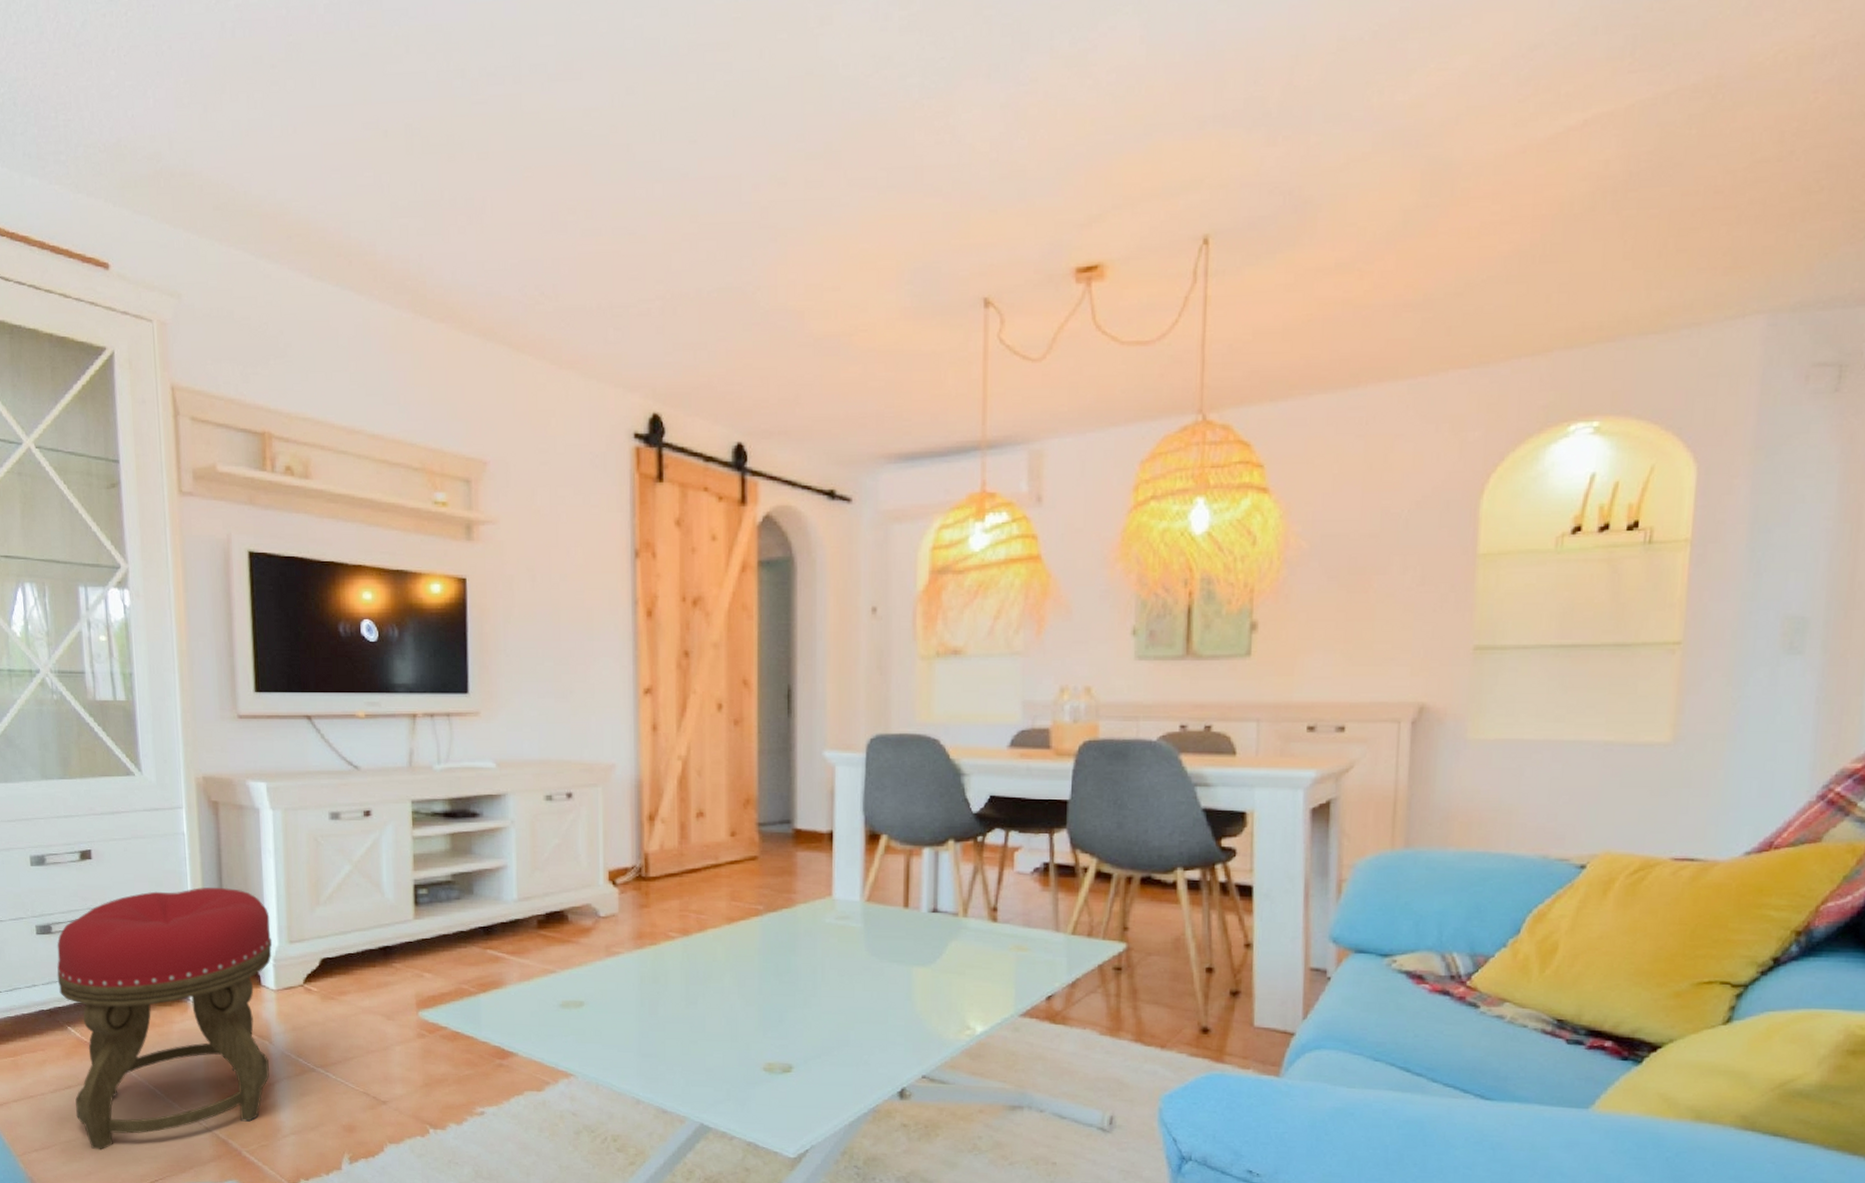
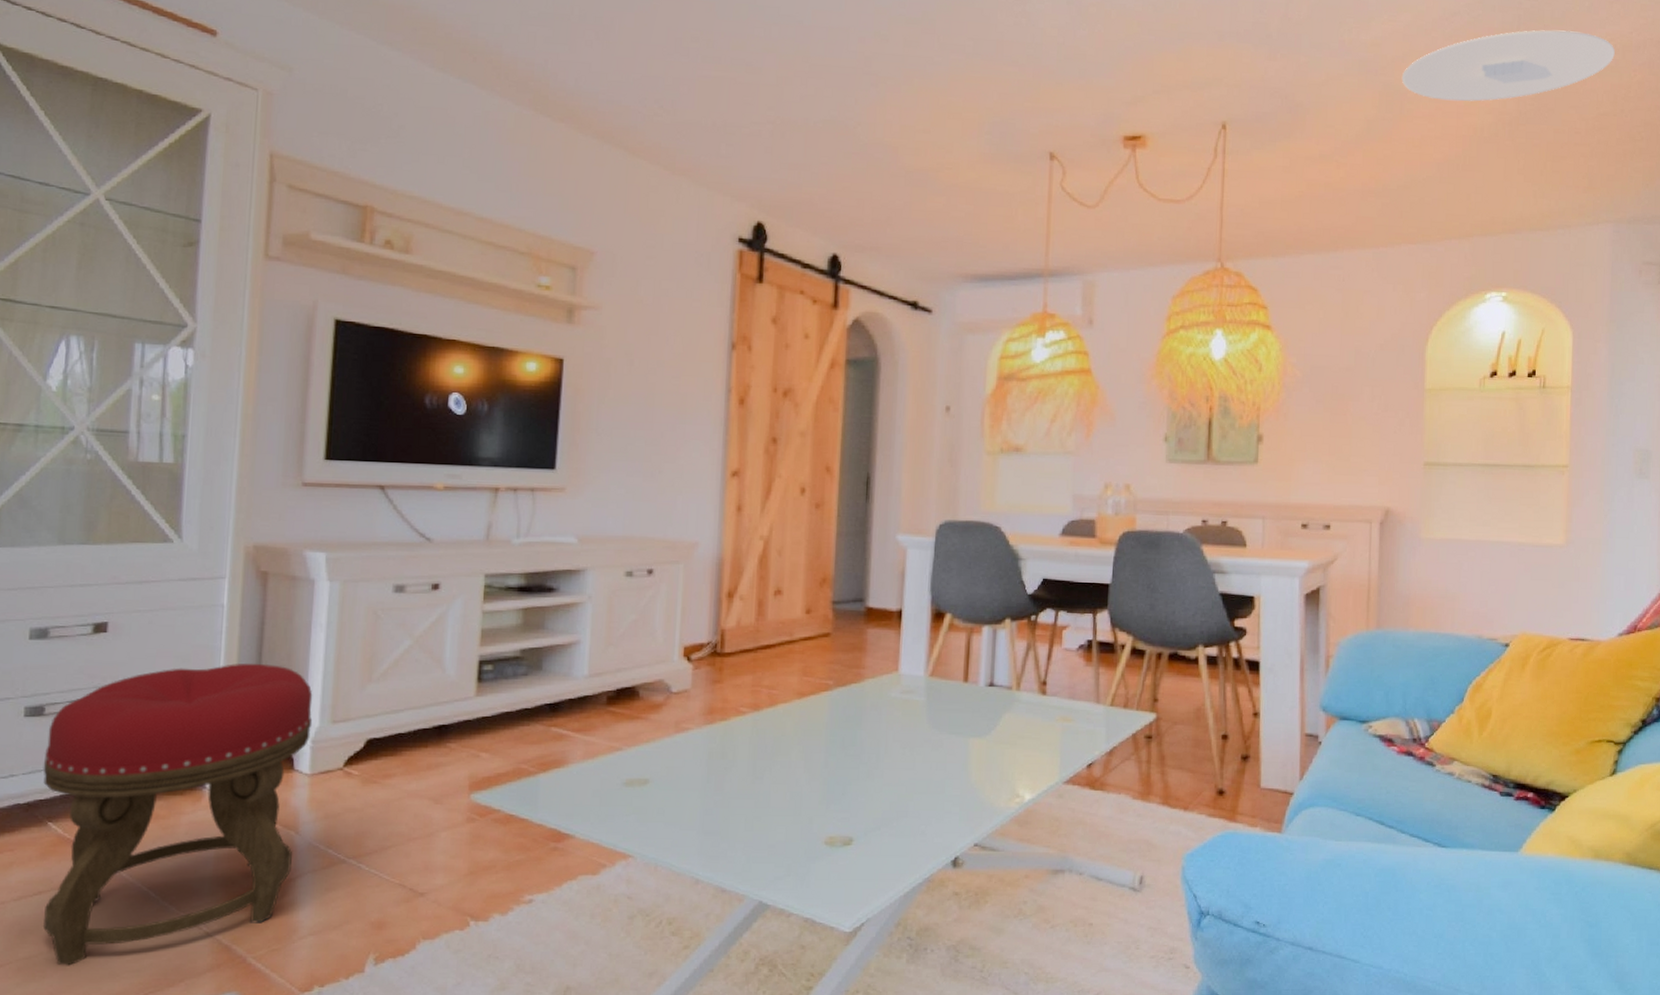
ceiling light: none [1453,46,1785,171] -> present [1401,30,1615,102]

